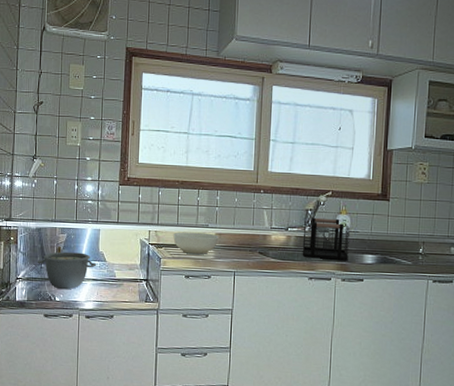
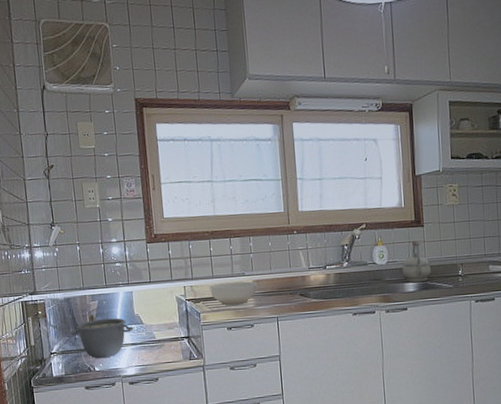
dish rack: present [302,217,351,261] -> none [342,251,390,294]
kettle: none [362,214,393,255] -> present [402,241,432,282]

